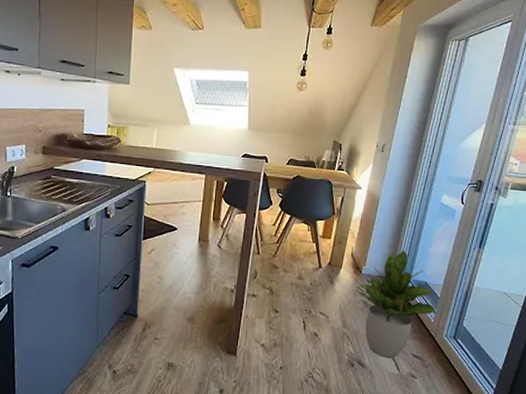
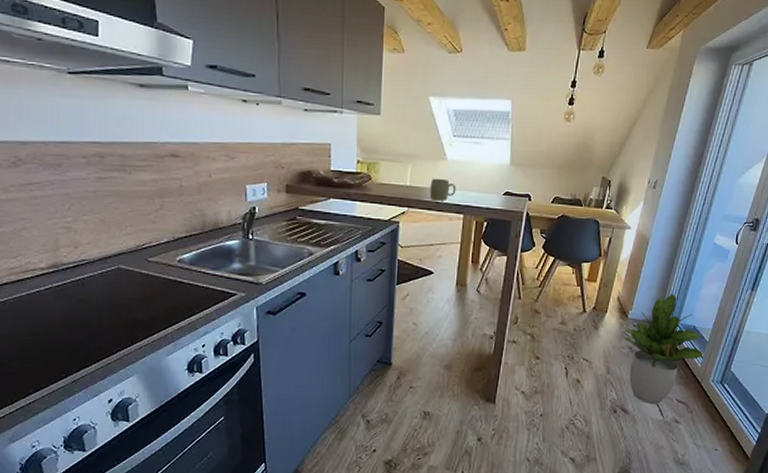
mug: none [174,142,199,162] -> present [429,179,456,201]

